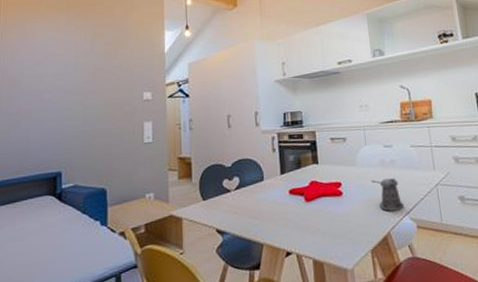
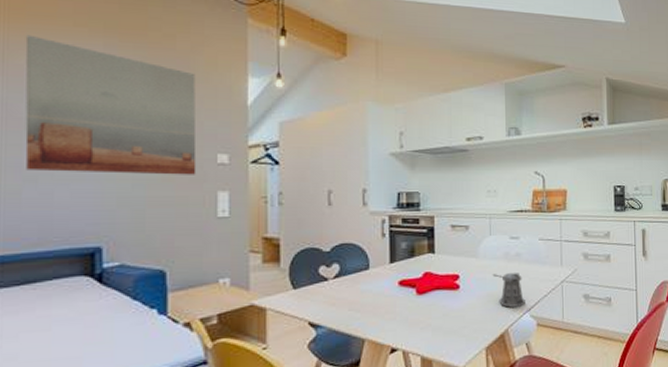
wall art: none [13,18,129,116] -> present [25,34,197,175]

